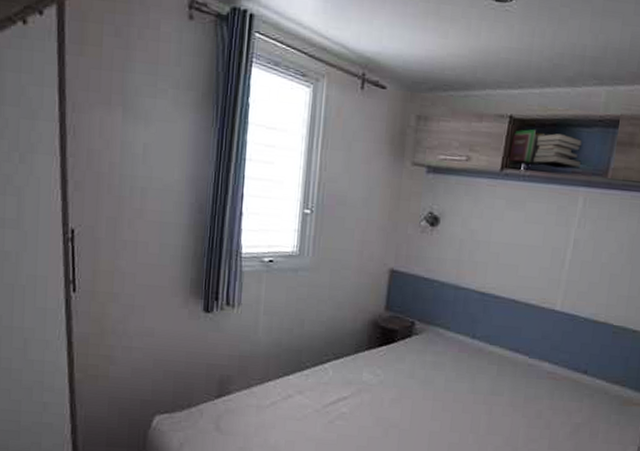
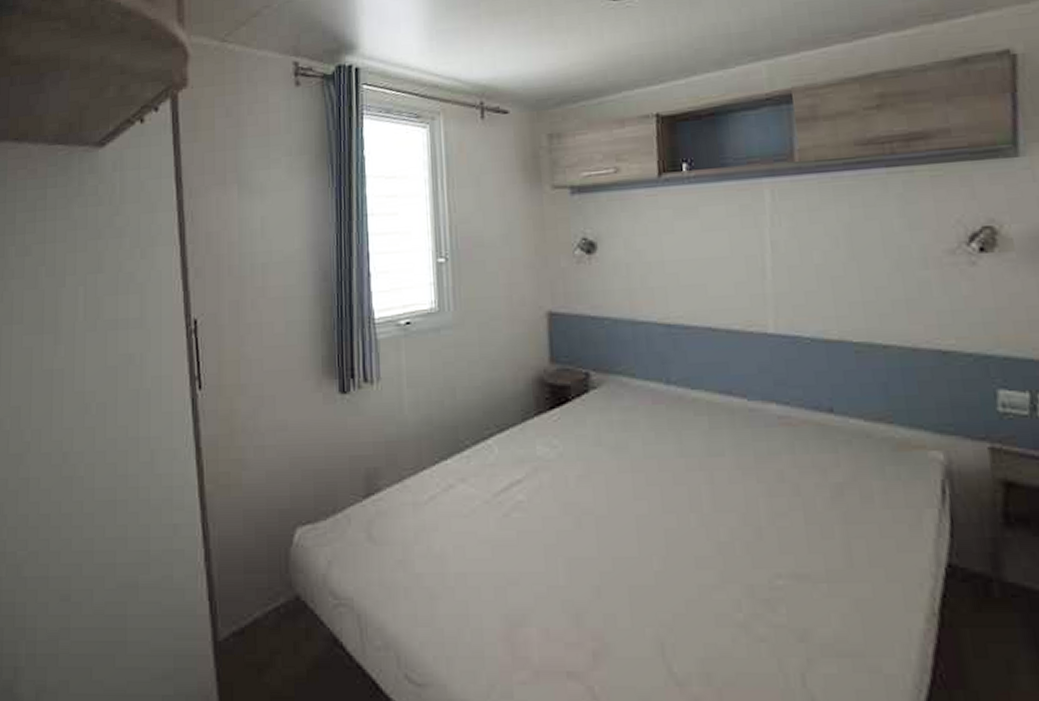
books: present [509,129,545,166] -> none [664,124,707,166]
books: present [532,132,582,169] -> none [693,121,757,163]

